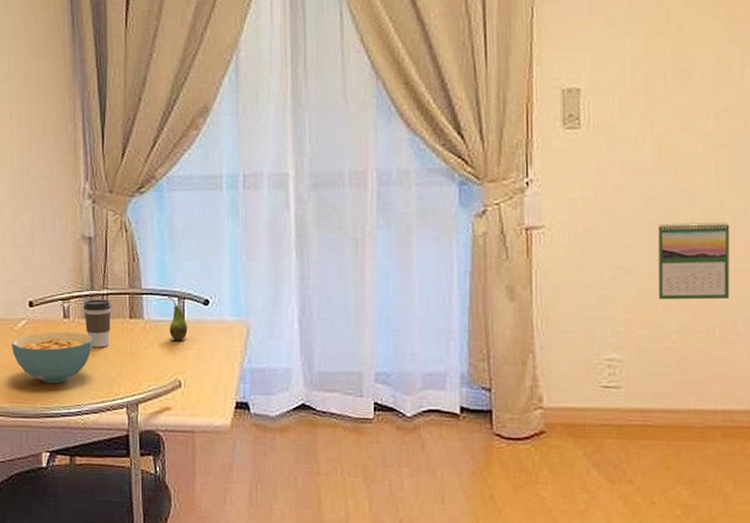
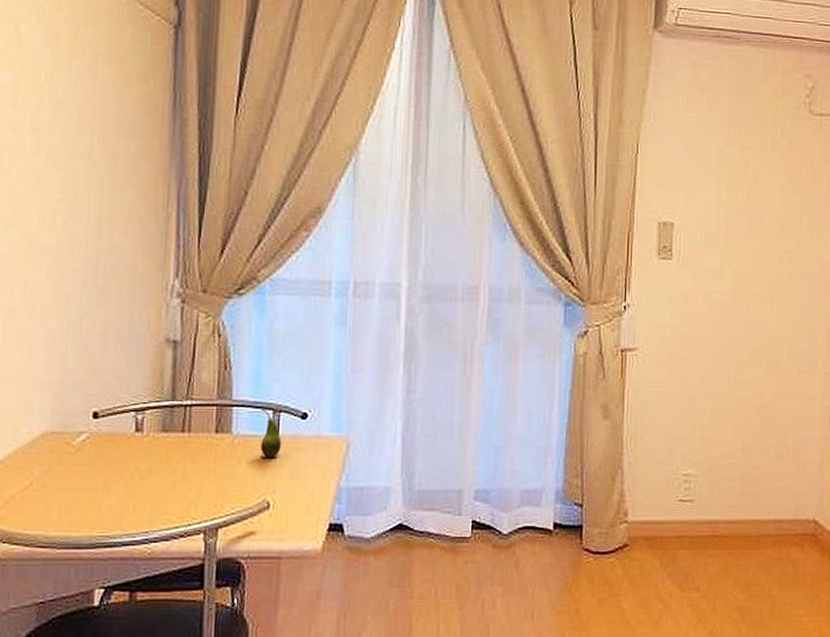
cereal bowl: present [12,332,94,383] -> none [66,448,171,507]
coffee cup: present [83,299,111,348] -> none [160,411,195,466]
calendar: present [657,221,730,300] -> none [728,350,786,420]

